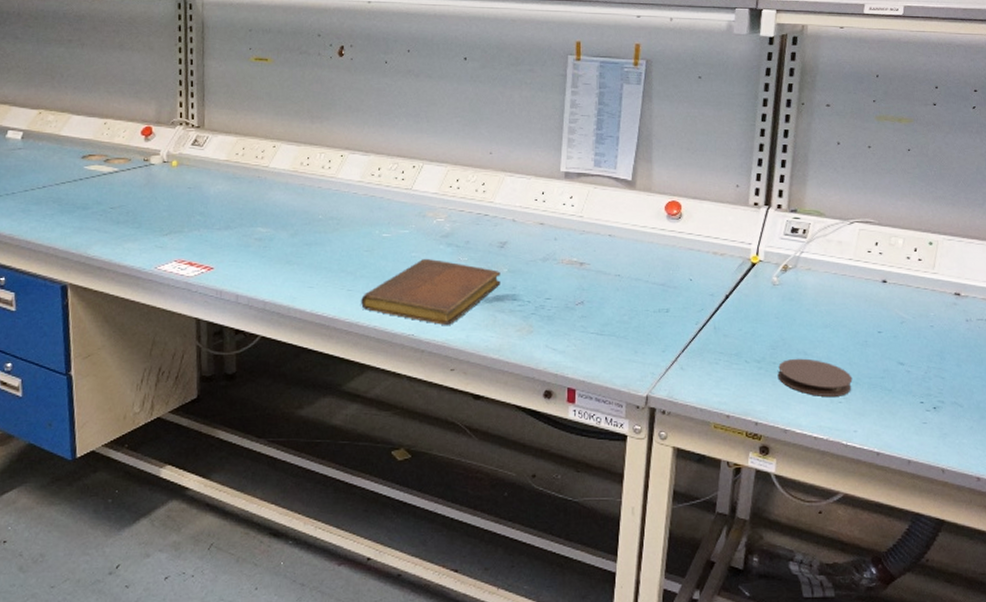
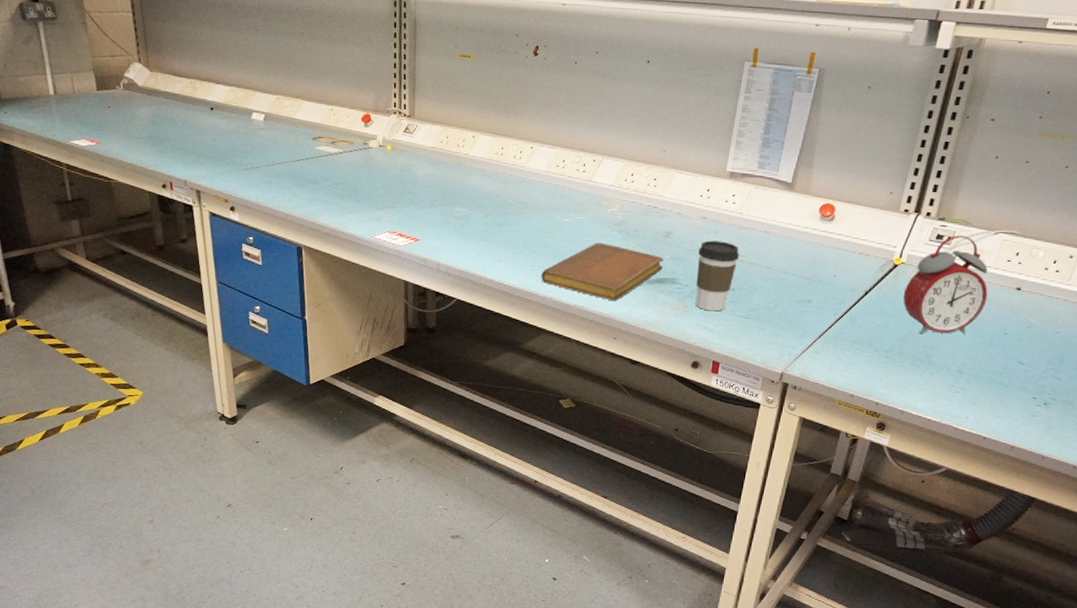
coffee cup: none [539,249,584,330] -> present [695,240,739,312]
alarm clock: none [767,227,854,338] -> present [903,235,988,334]
coaster: present [777,358,853,396] -> none [902,351,973,387]

